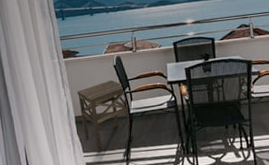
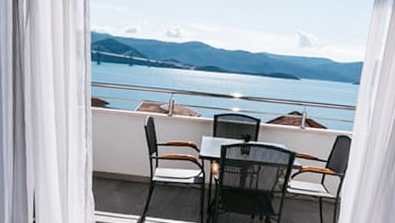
side table: present [77,79,134,153] -> none [99,140,154,214]

